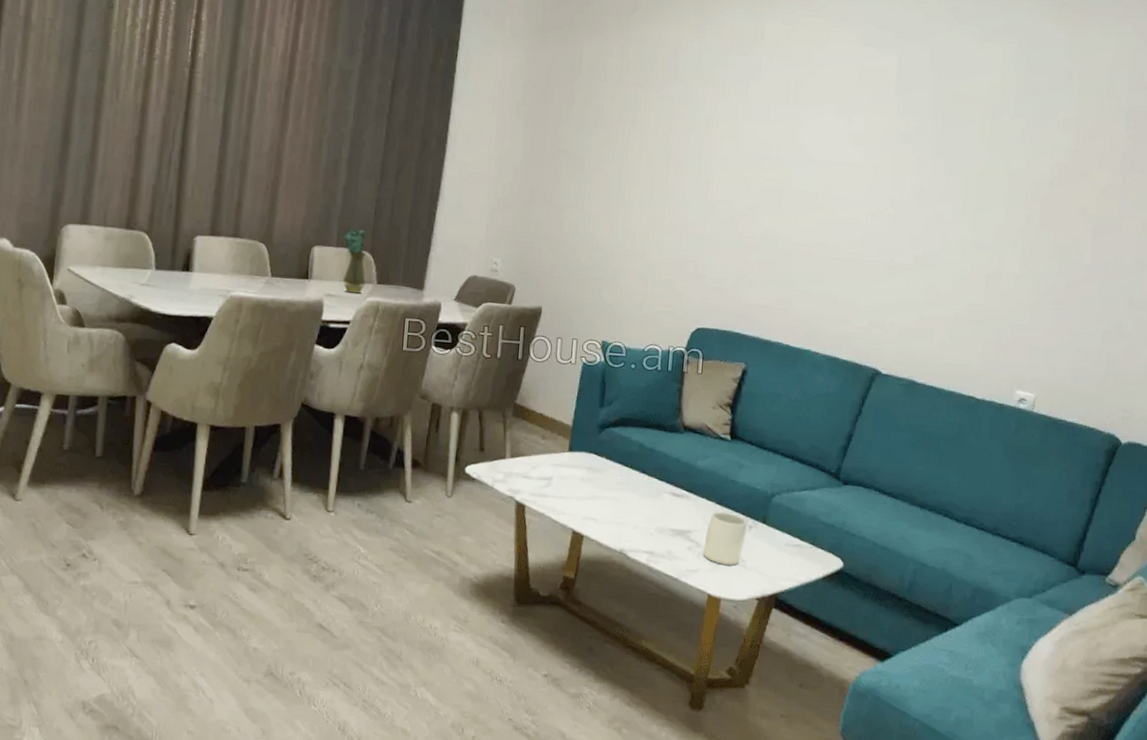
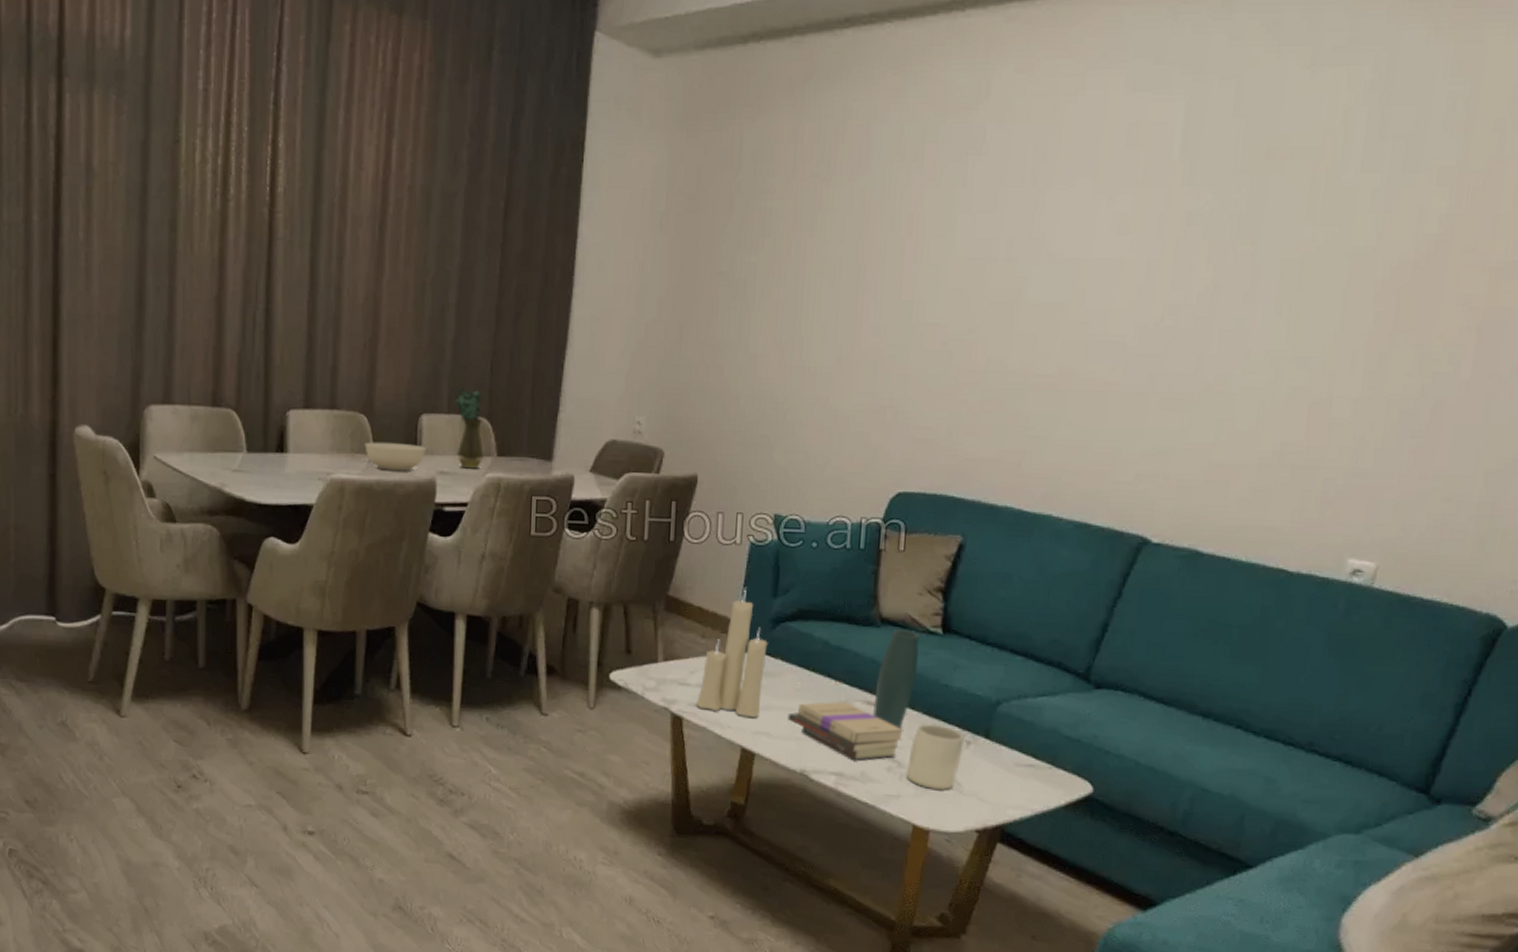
bowl: none [262,266,317,293] -> present [364,442,426,471]
candle: none [537,399,595,506] -> present [697,588,768,718]
books: none [610,493,702,541] -> present [788,701,905,760]
vase: none [677,436,713,516] -> present [873,629,920,729]

